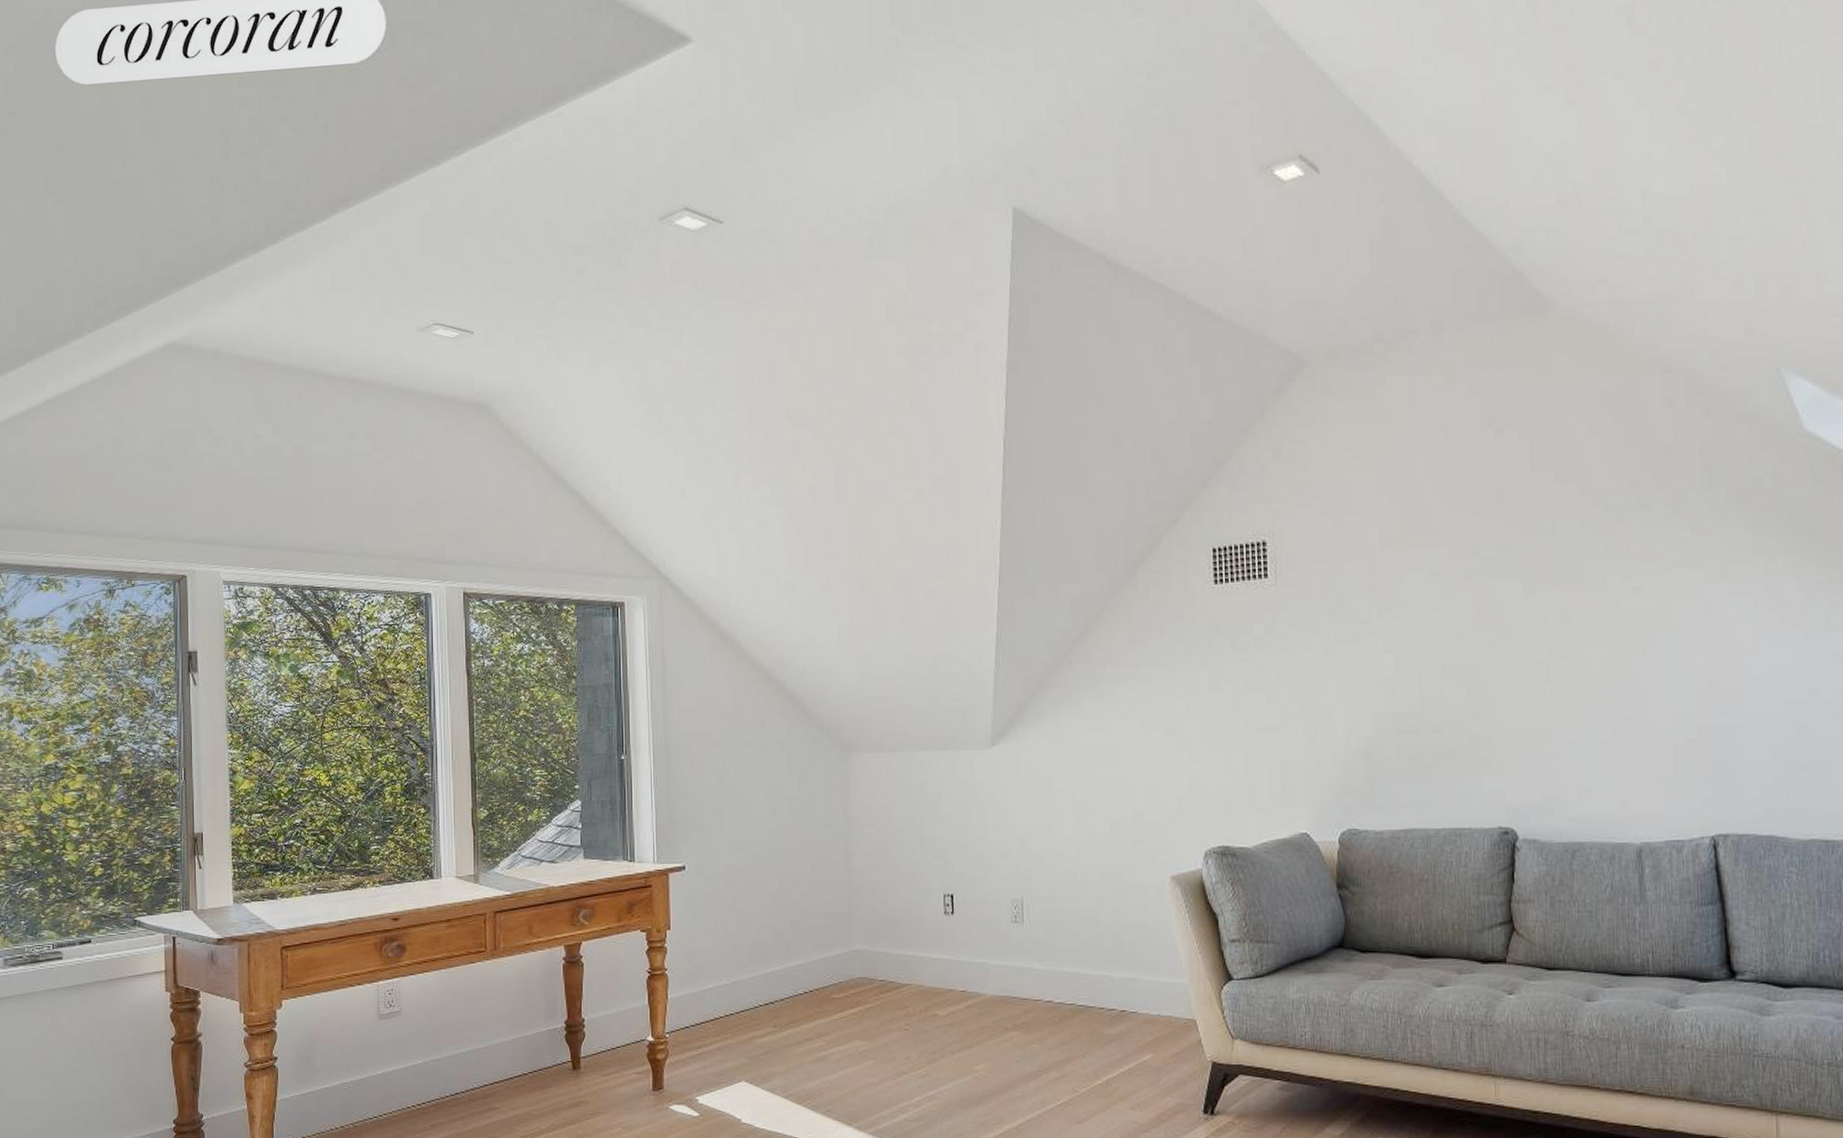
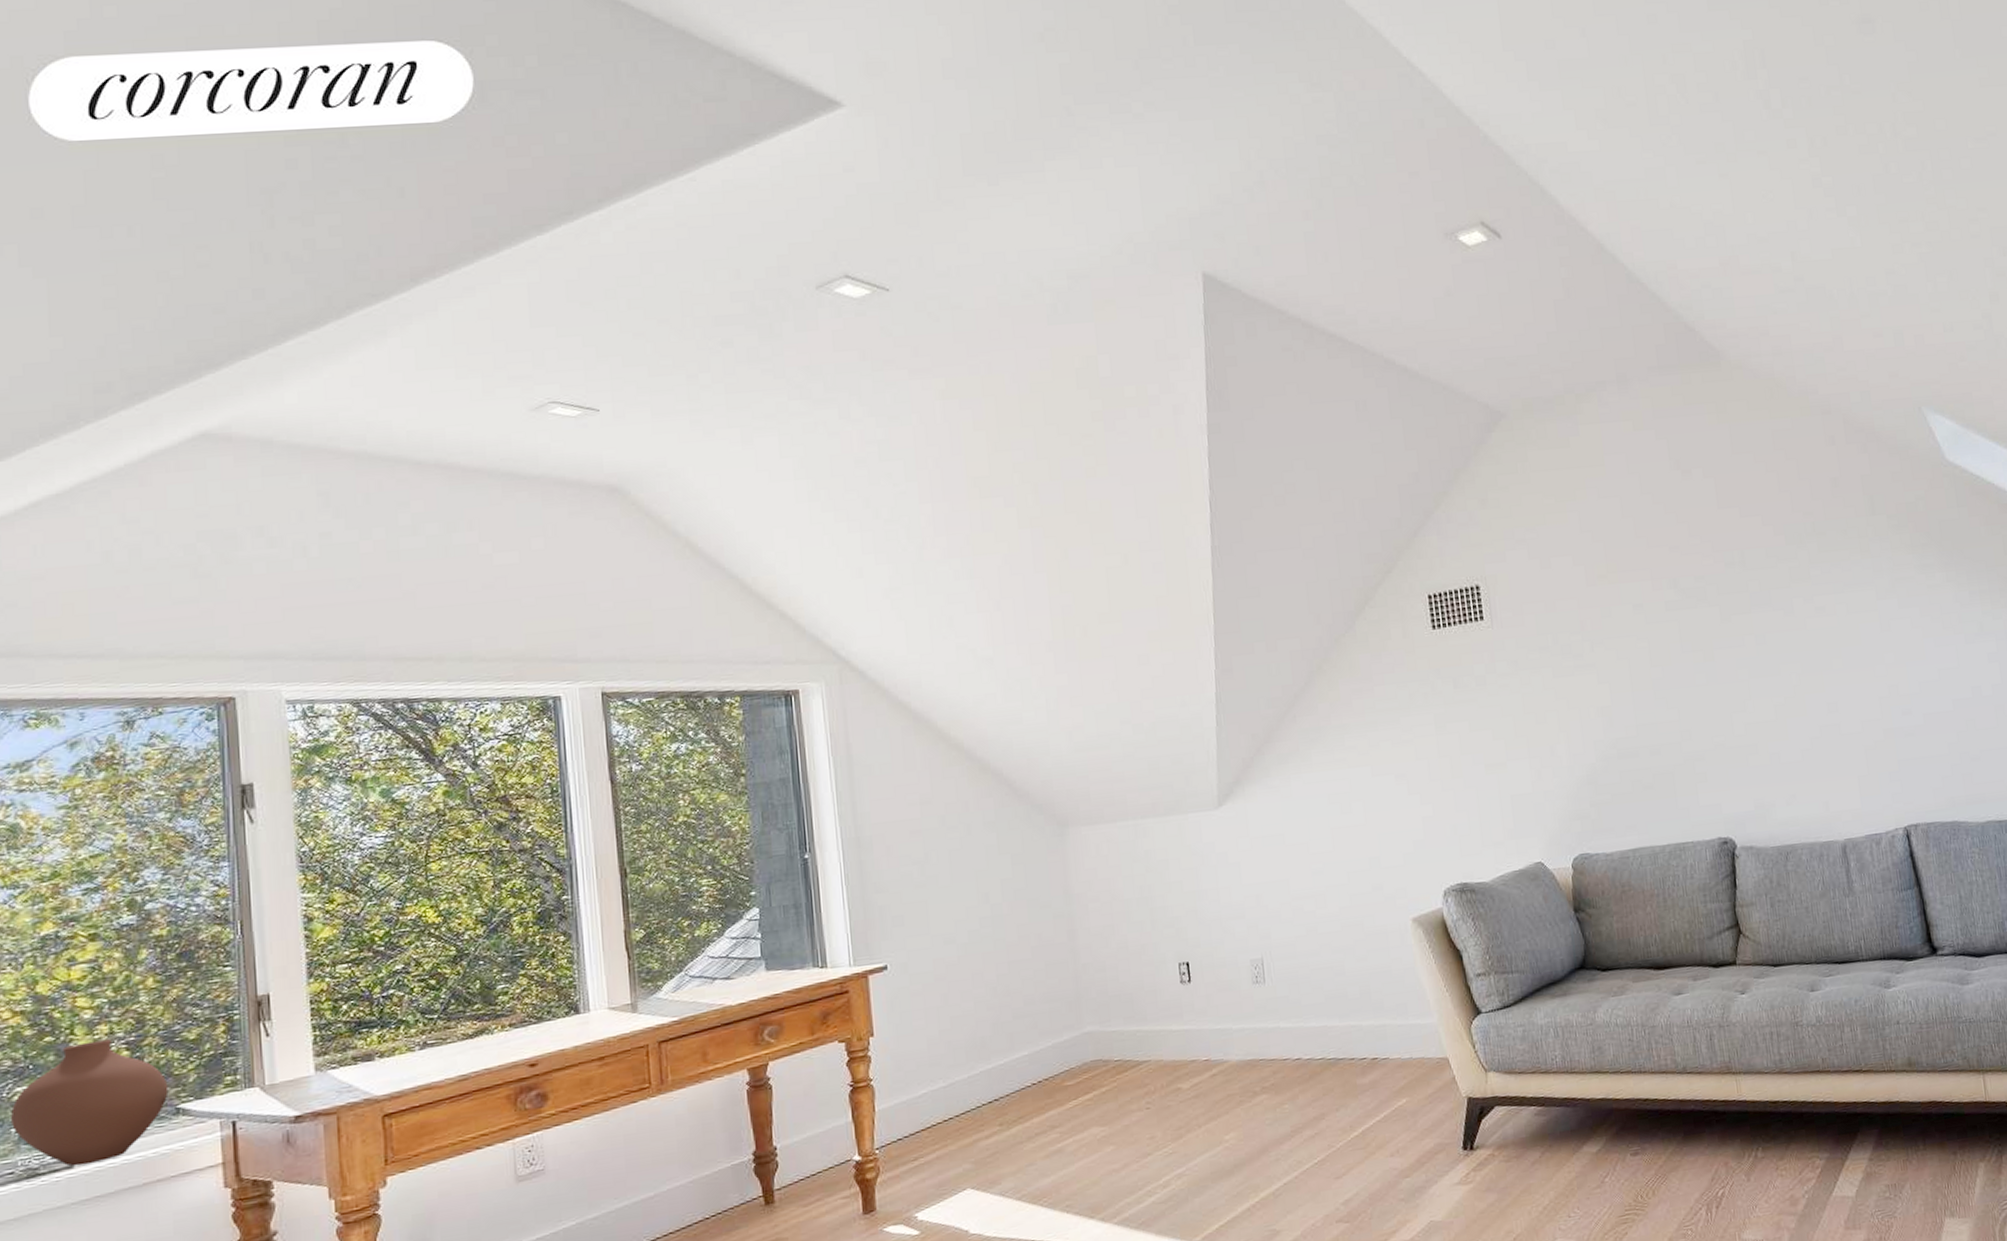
vase: none [20,856,129,958] -> present [10,1039,169,1167]

